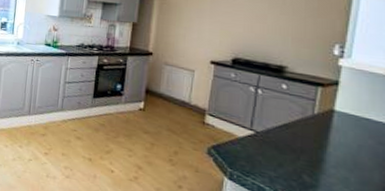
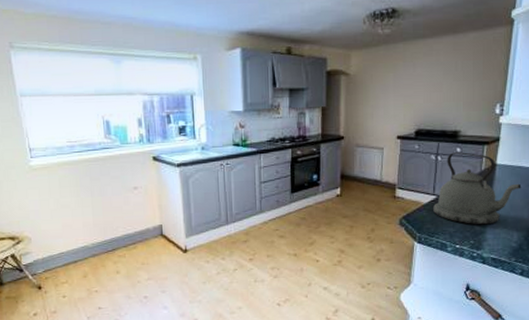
kettle: none [250,88,370,179] -> present [433,152,522,225]

